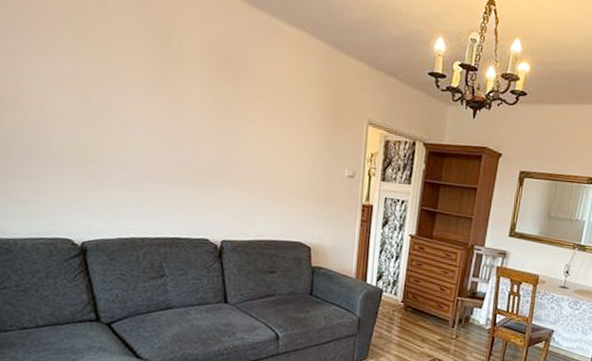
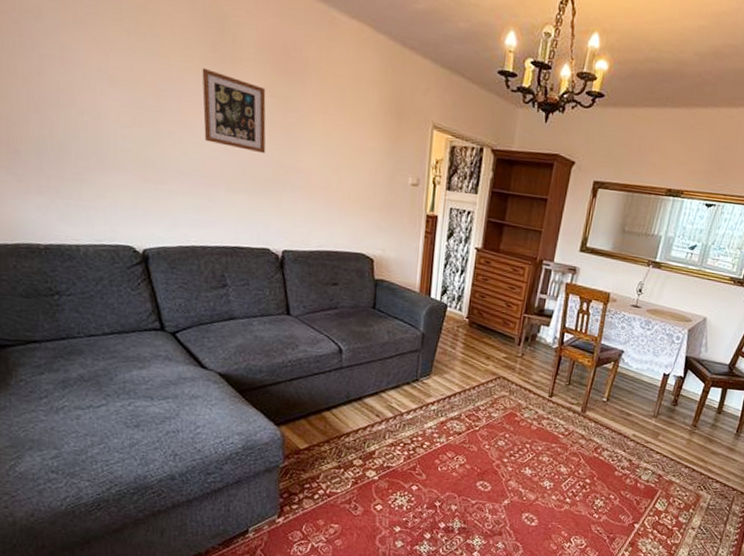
picture frame: none [147,70,209,150] -> present [202,67,266,154]

